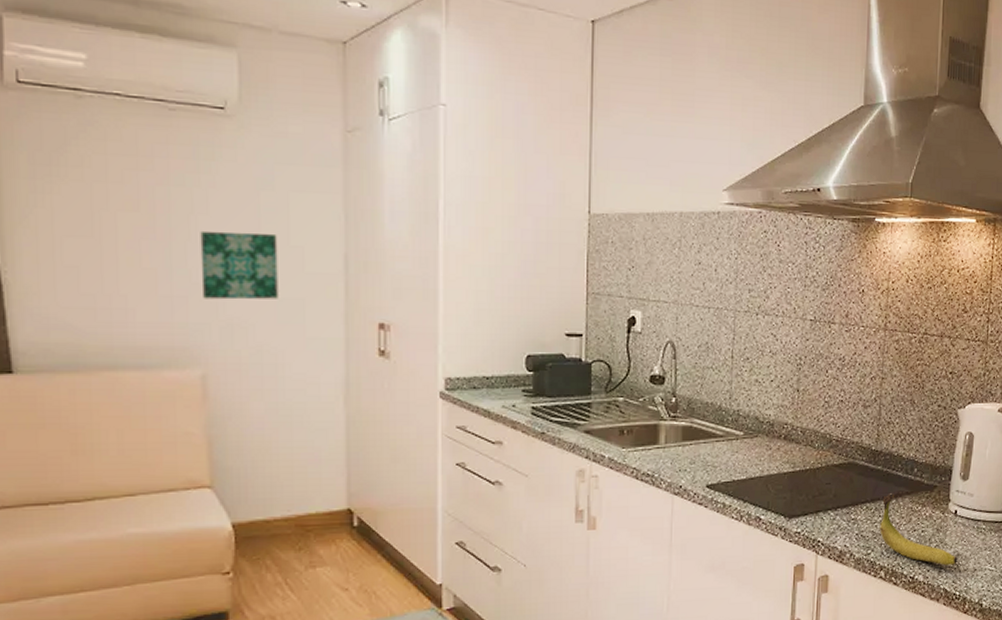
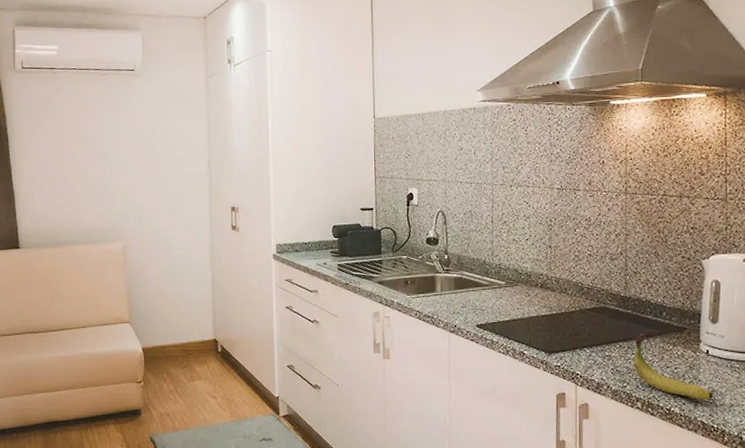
wall art: present [200,230,278,300] -> none [121,150,168,196]

